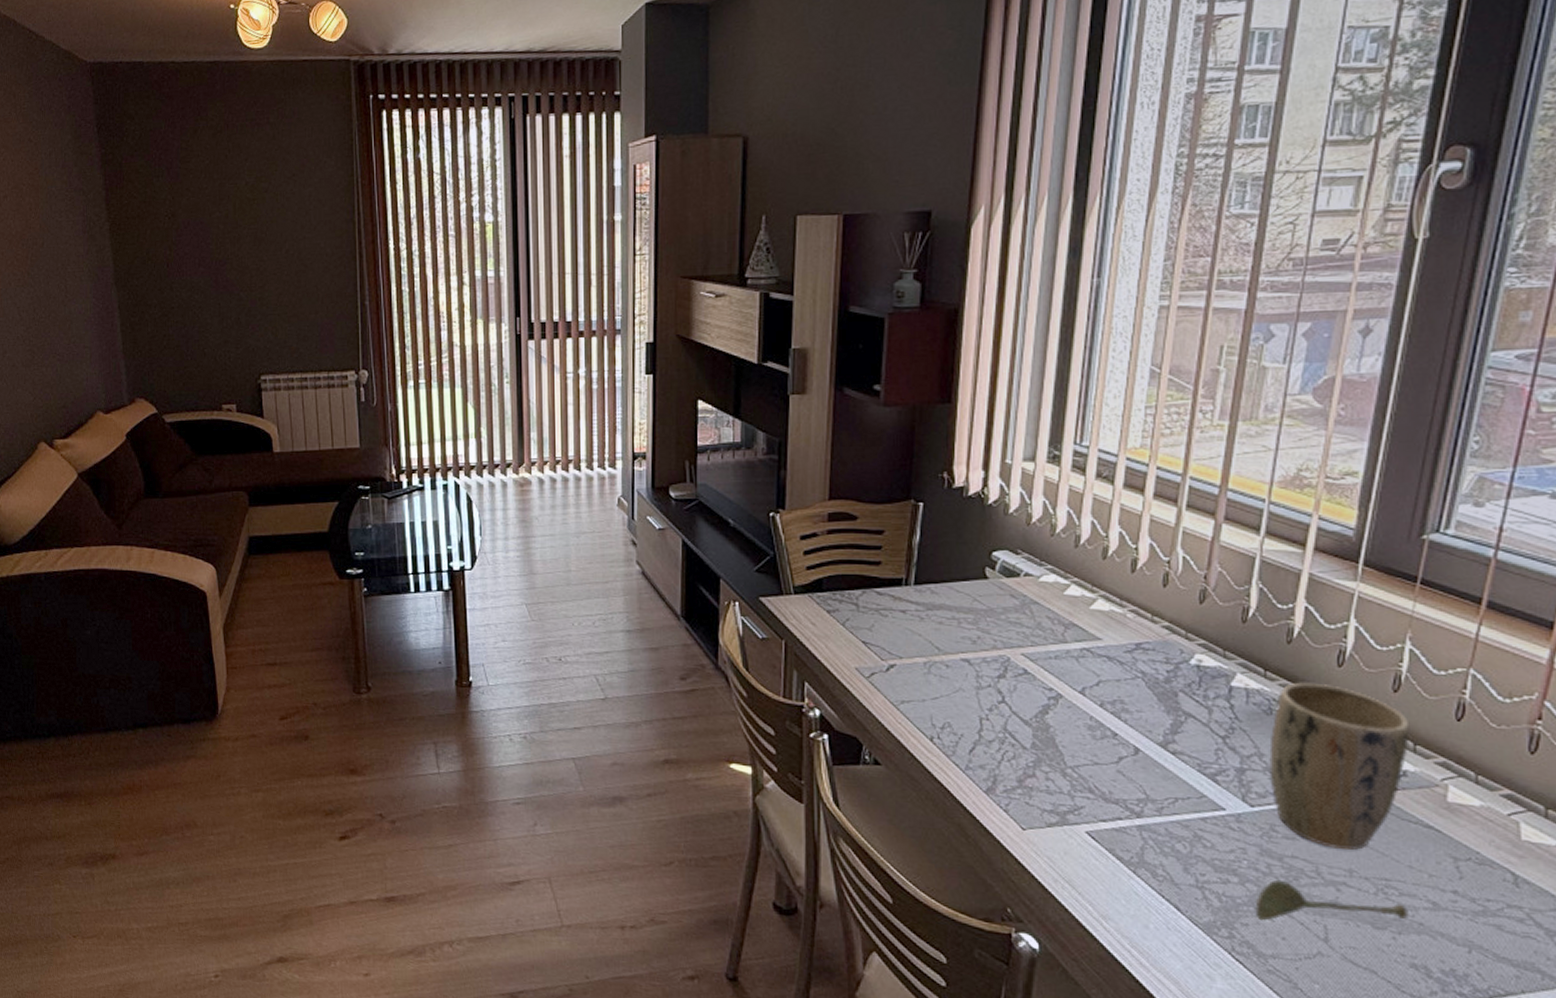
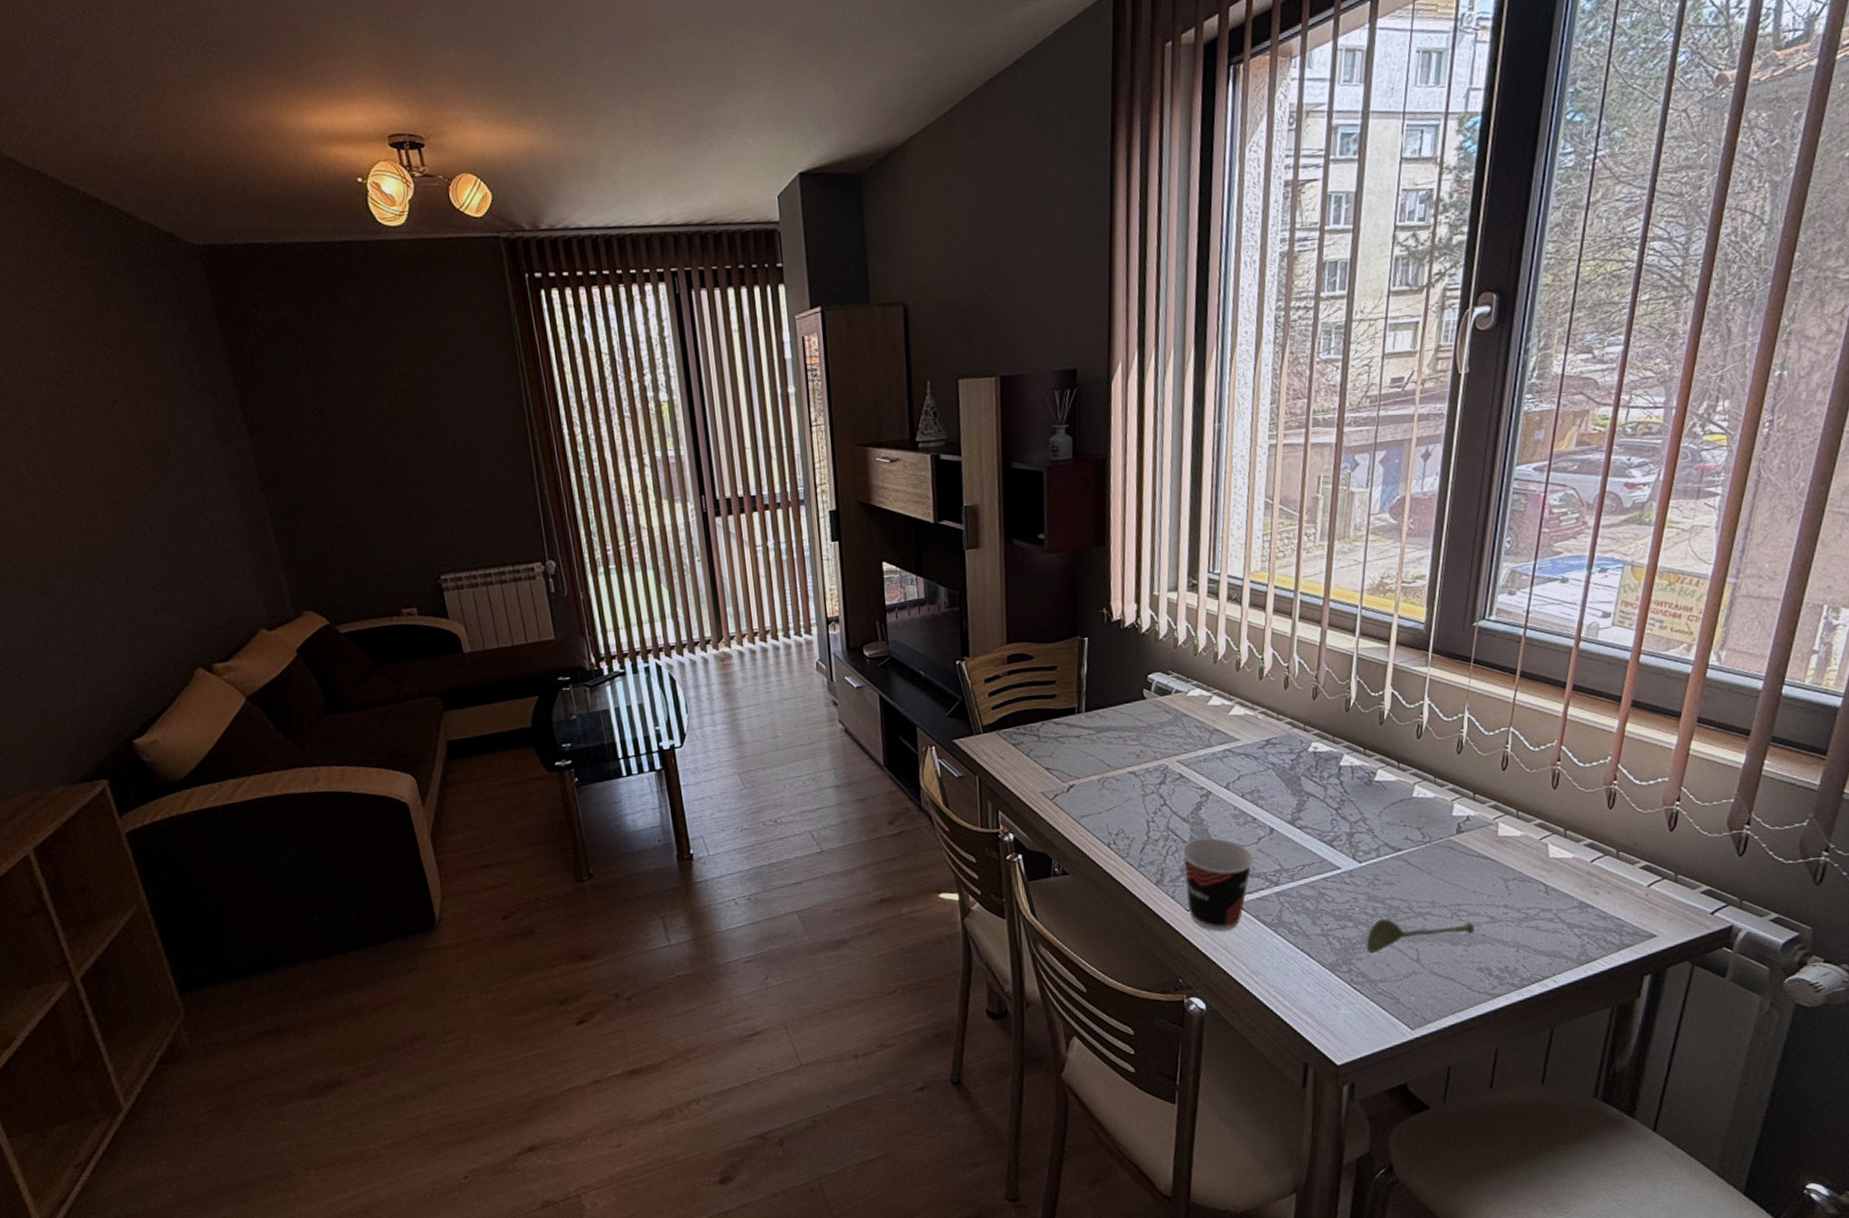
cup: none [1021,747,1112,860] -> present [1182,838,1254,931]
plant pot: present [1269,682,1410,850] -> none [1370,753,1471,886]

